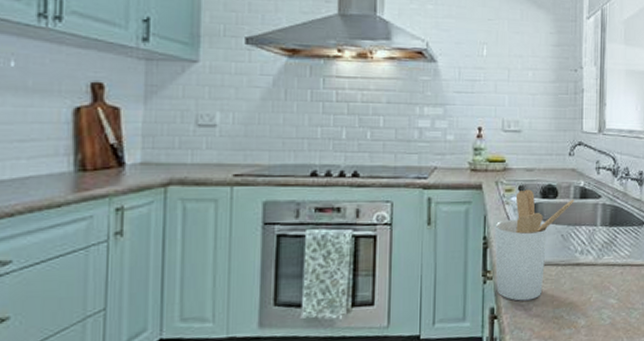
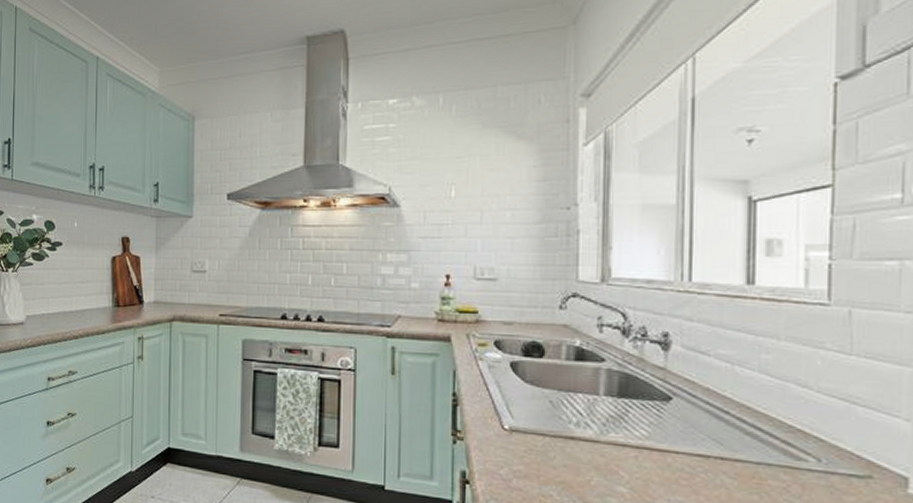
utensil holder: present [495,189,575,301] -> none [466,345,567,471]

